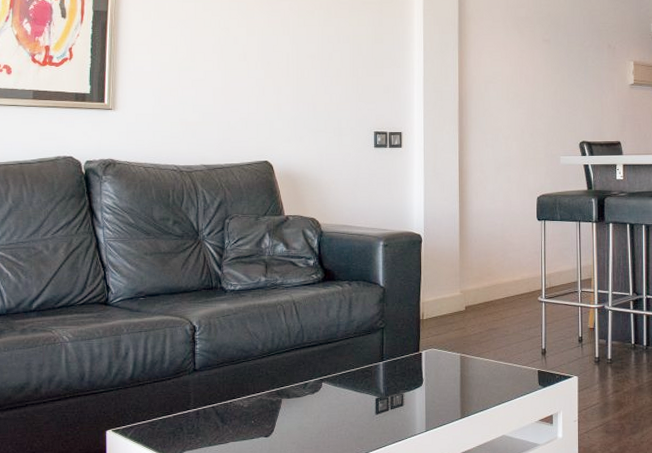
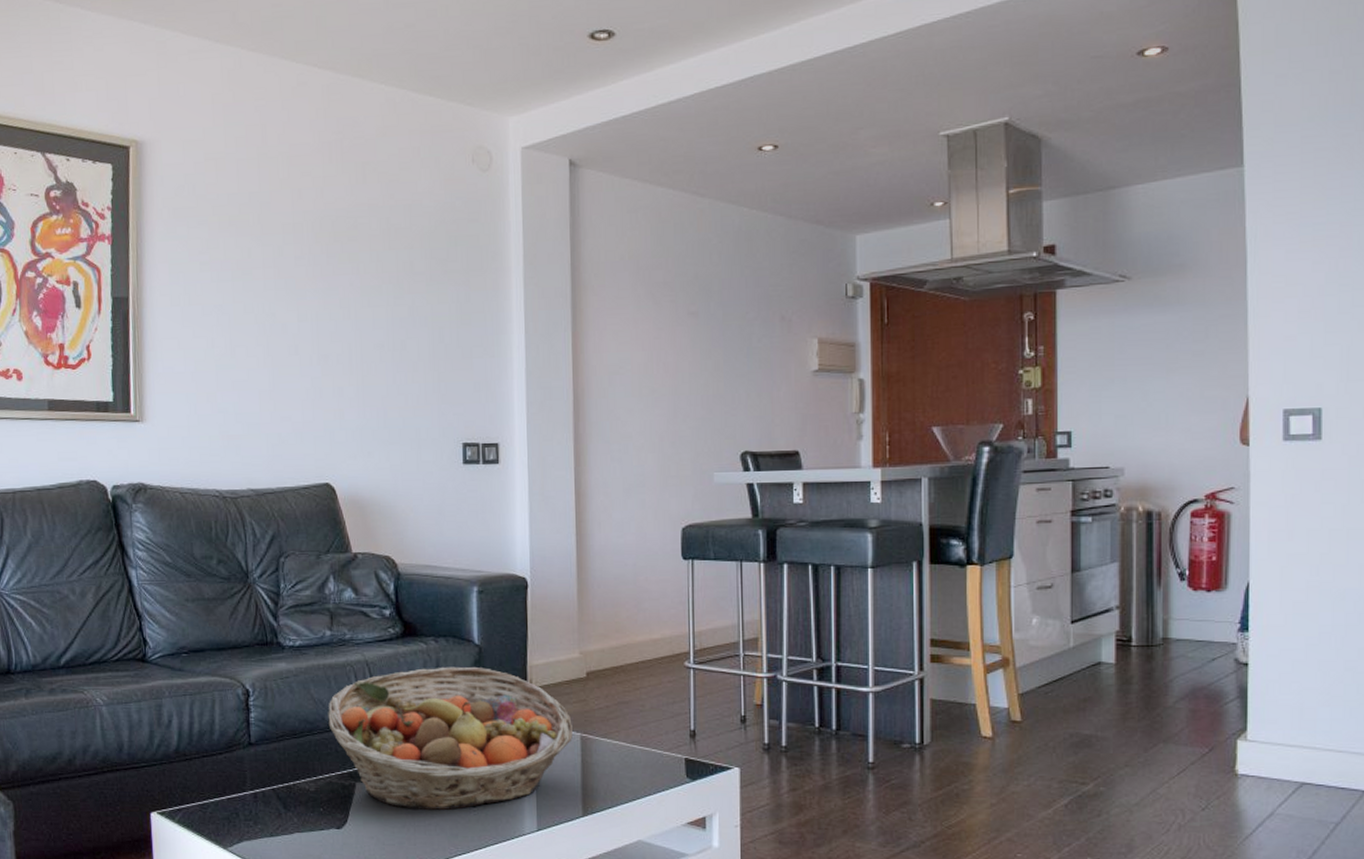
fruit basket: none [261,304,454,419] -> present [328,666,573,810]

